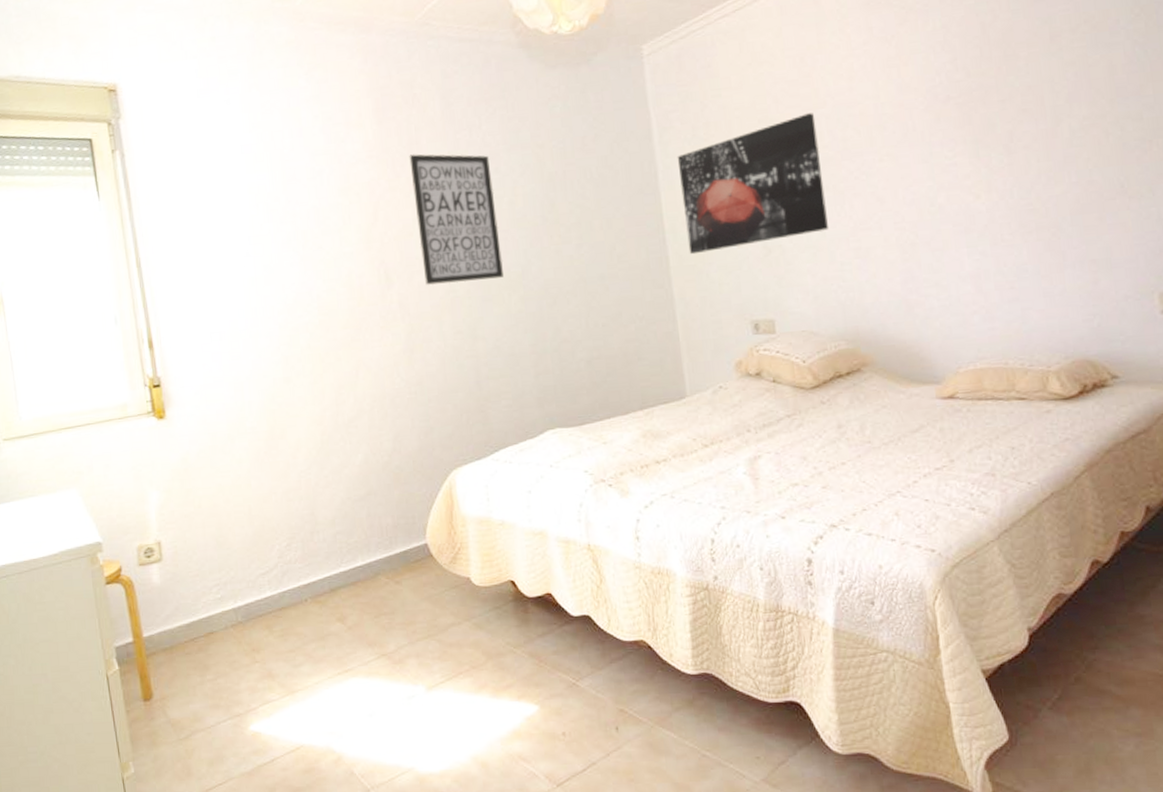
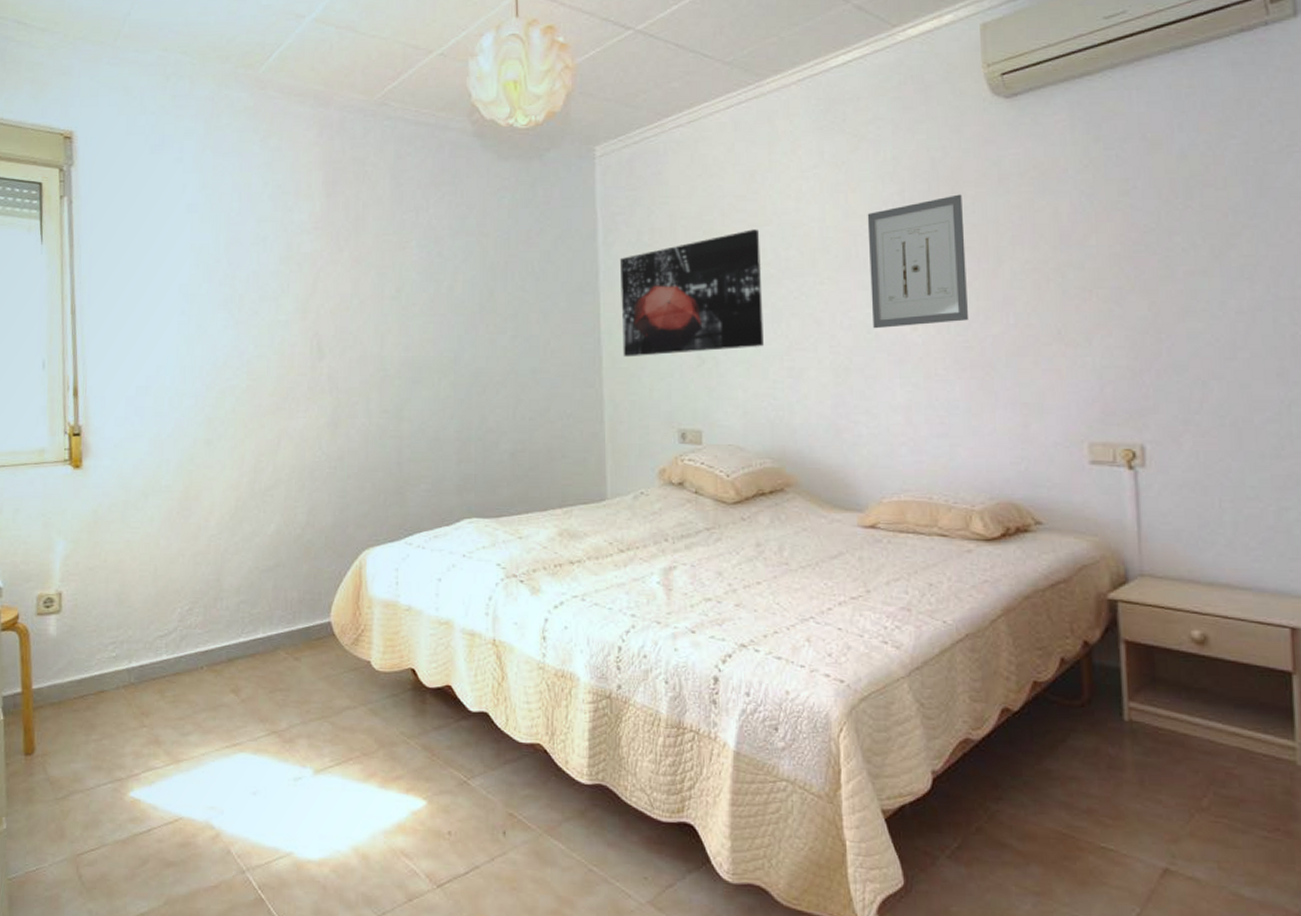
wall art: present [409,154,503,285] -> none [354,230,436,362]
wall art: none [921,56,1030,201] -> present [867,194,968,329]

